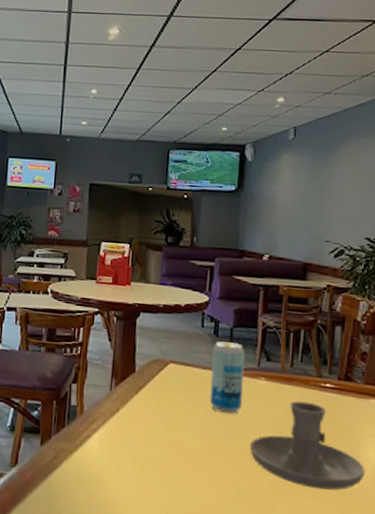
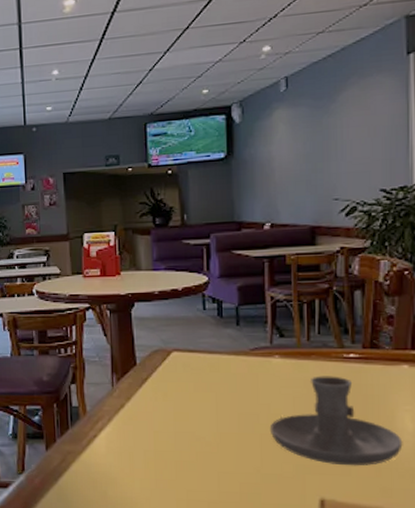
beverage can: present [209,341,245,414] -> none [218,322,257,398]

